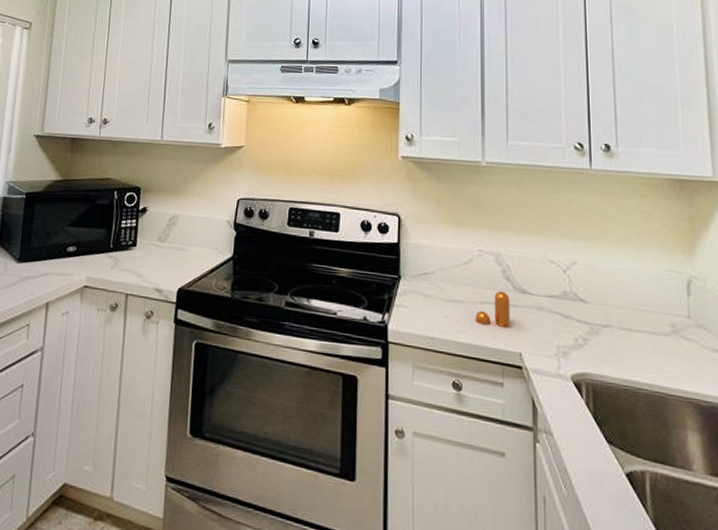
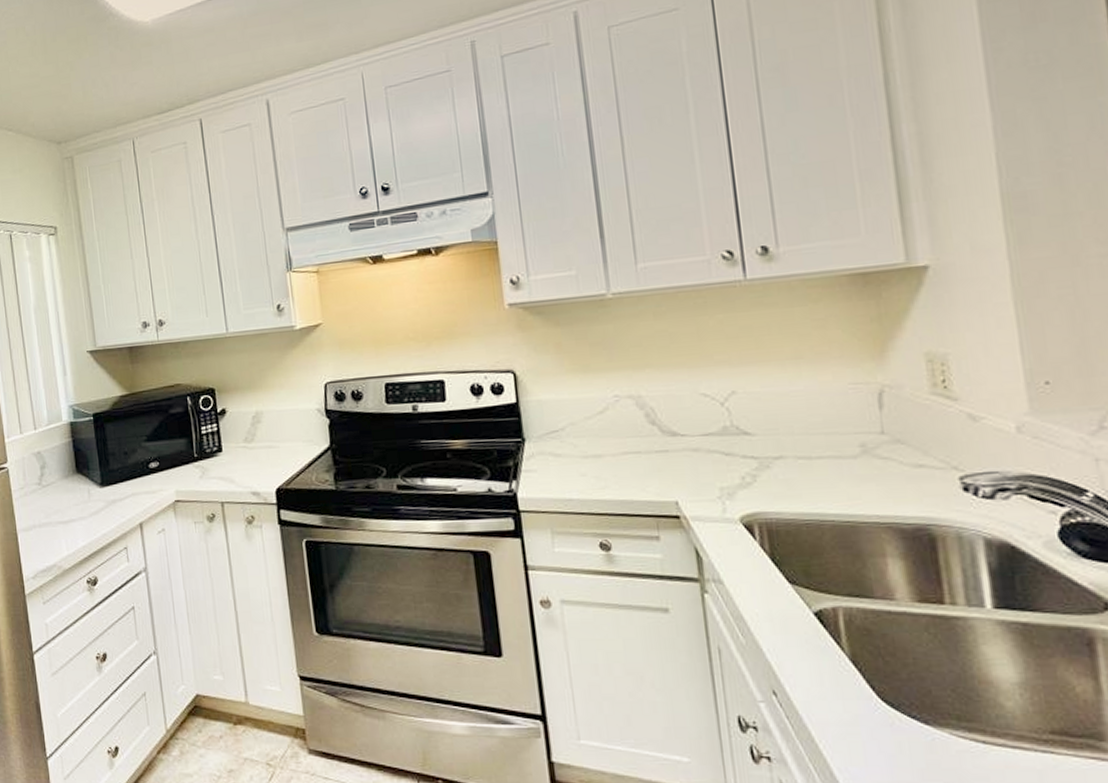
pepper shaker: present [475,290,510,327] -> none [618,437,661,477]

